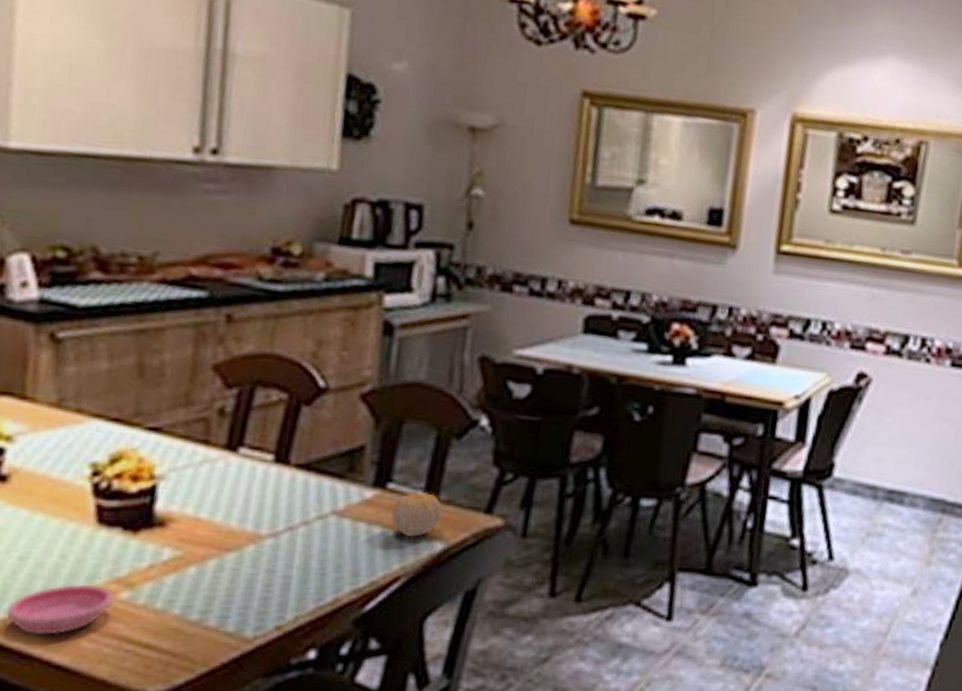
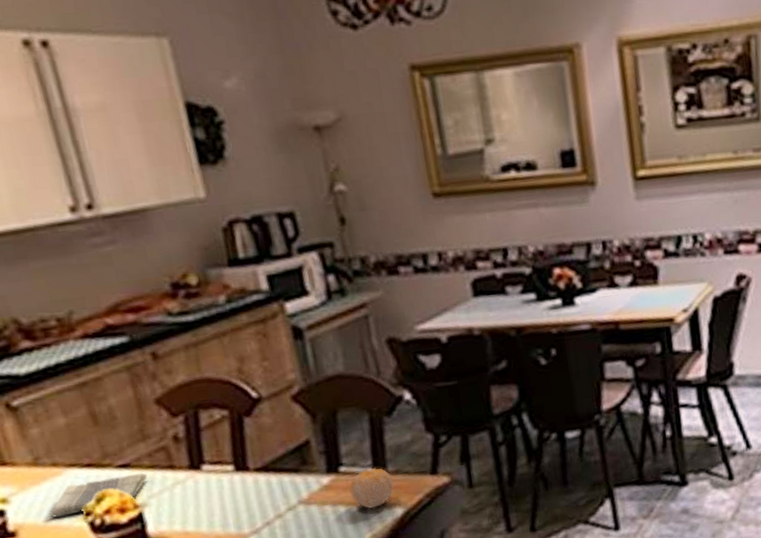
dish towel: none [53,436,177,471] -> present [50,472,148,518]

